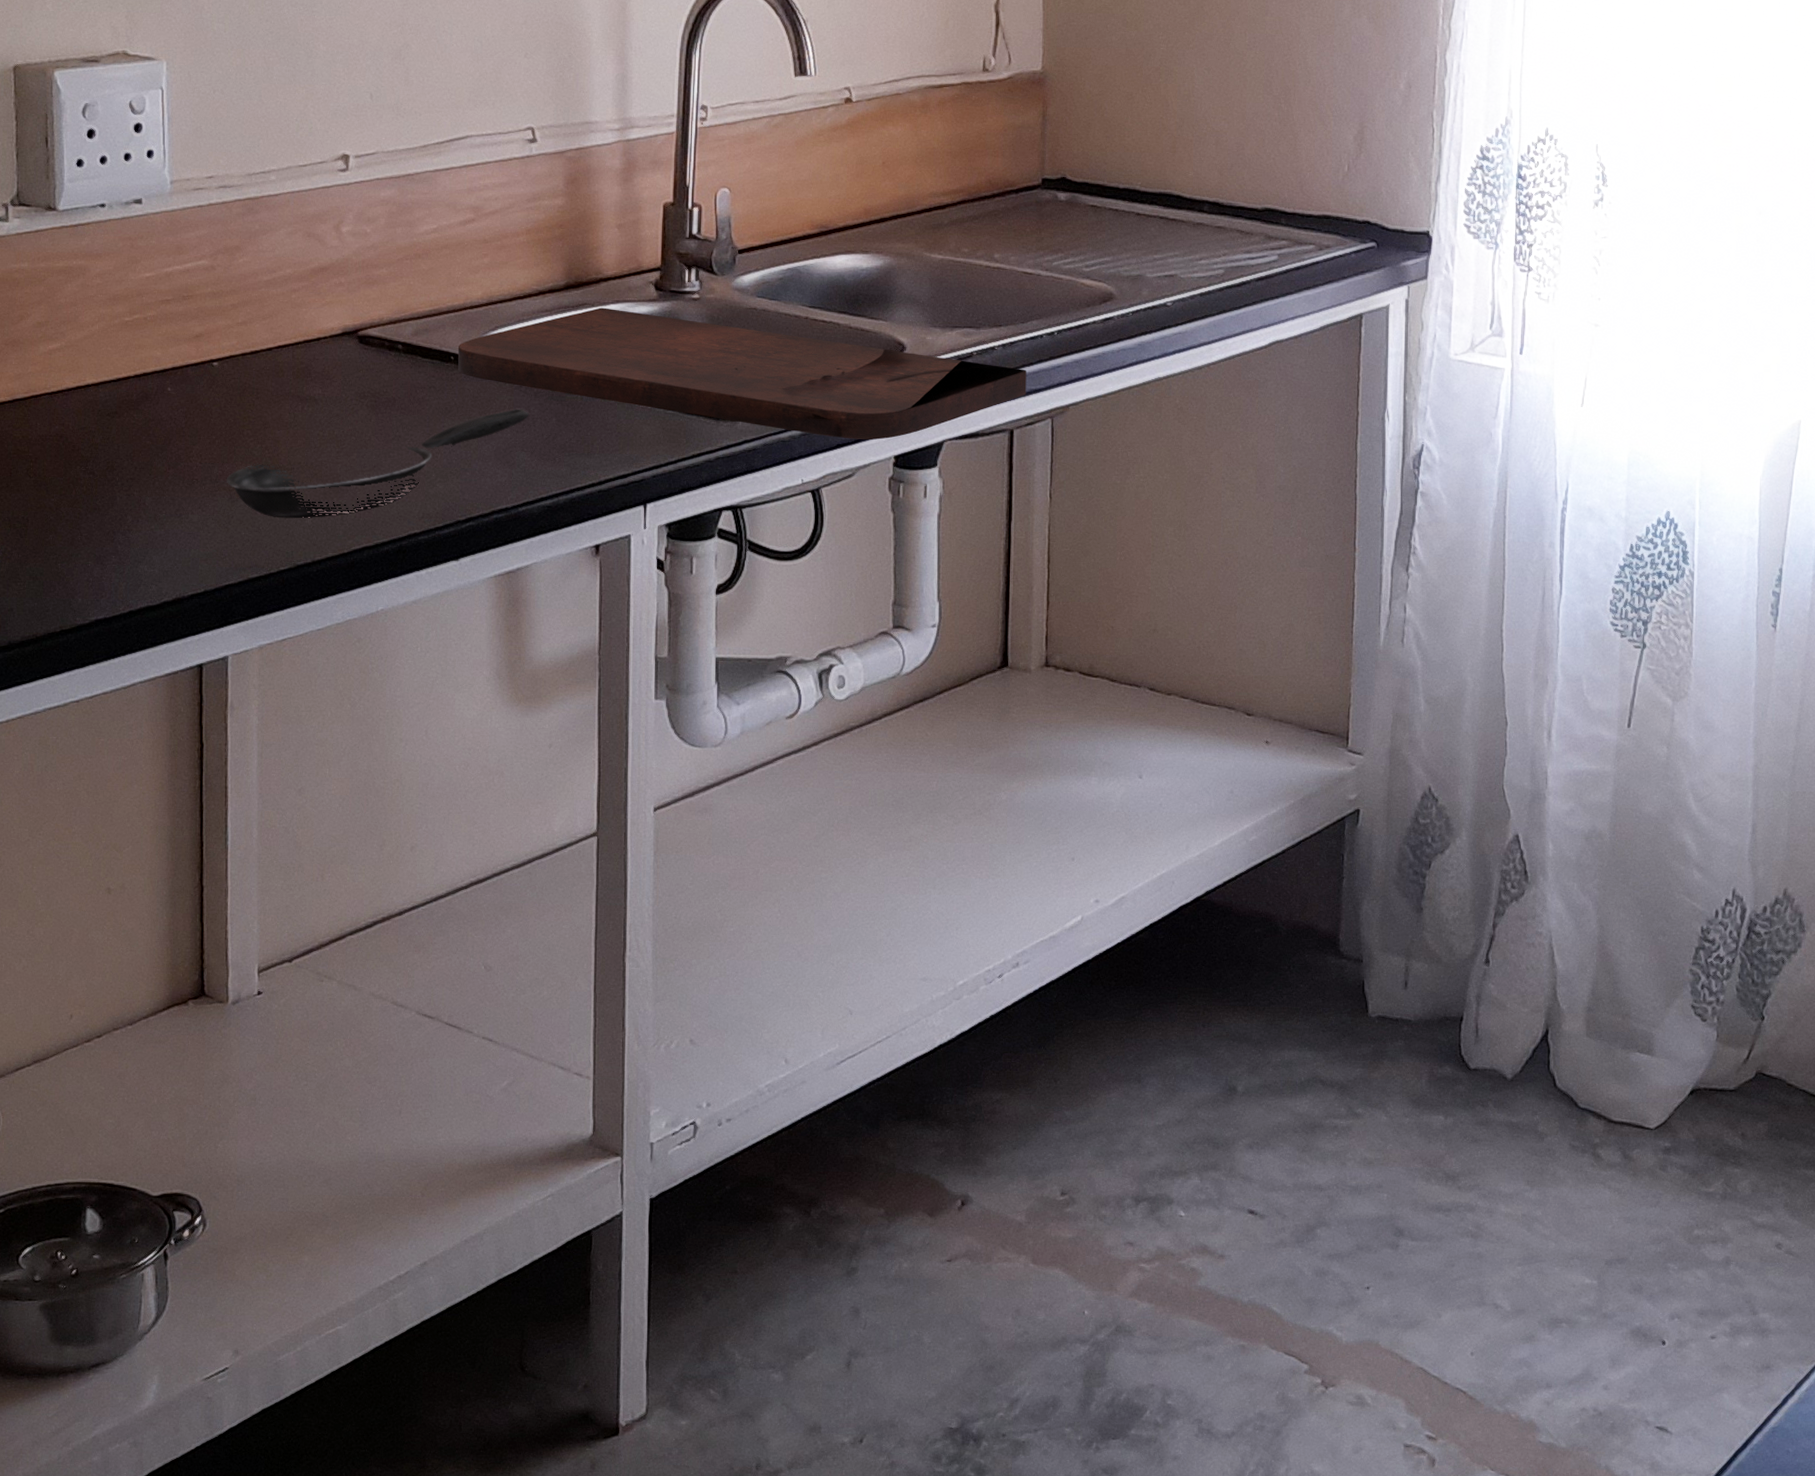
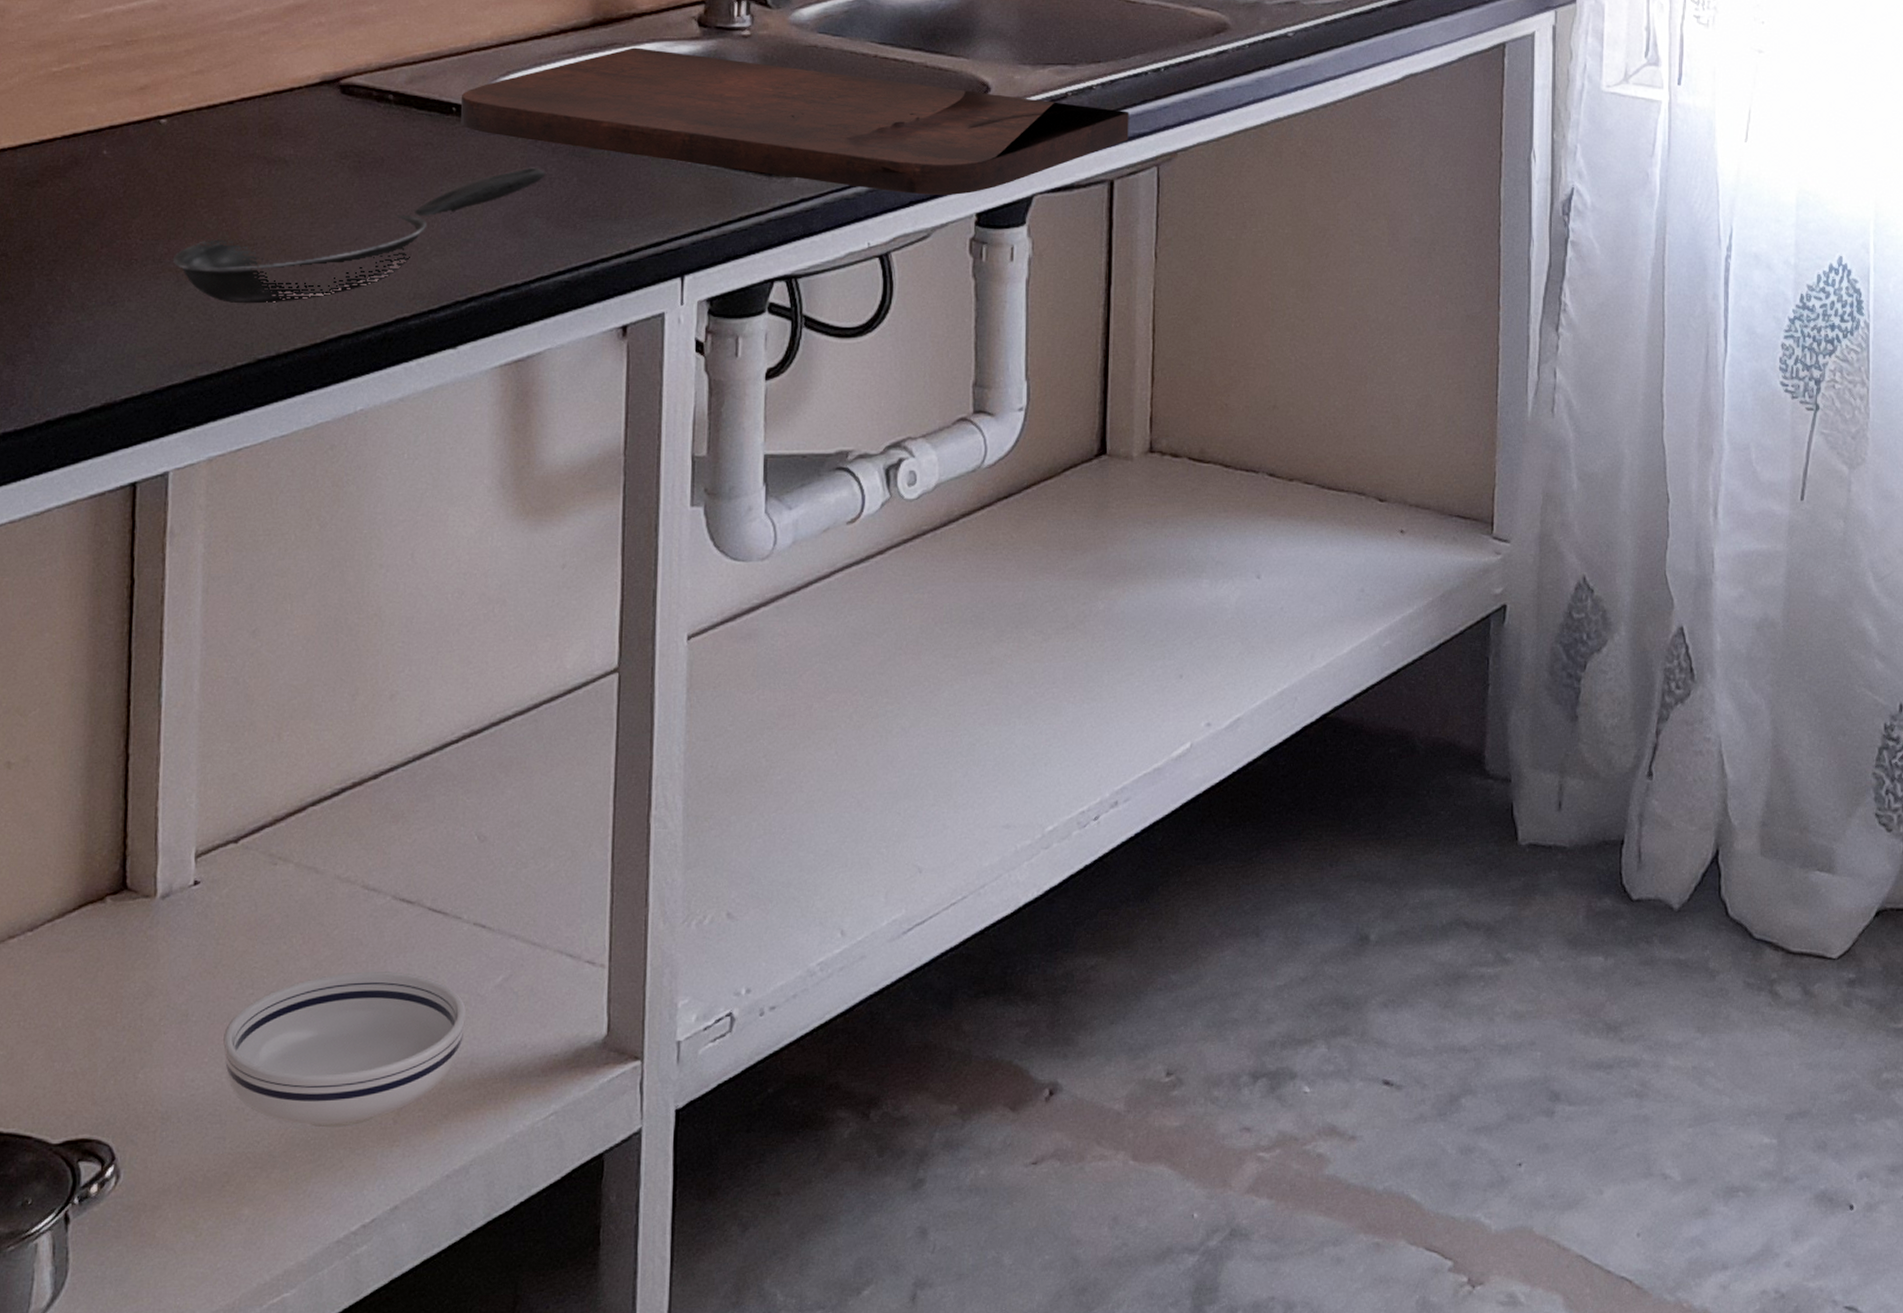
bowl: none [284,1071,479,1196] -> present [223,971,467,1128]

